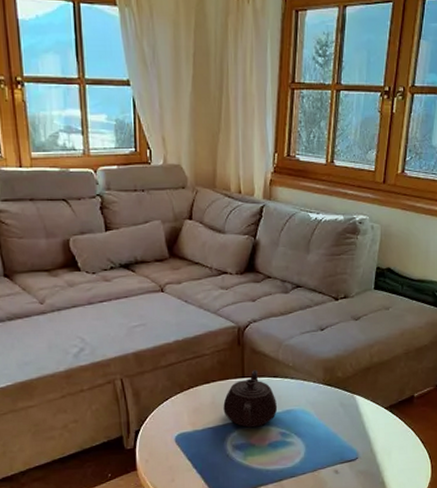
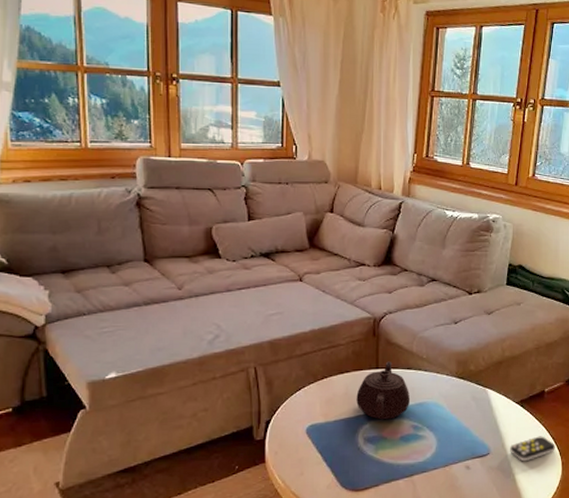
remote control: none [379,440,425,466] -> present [510,436,555,462]

